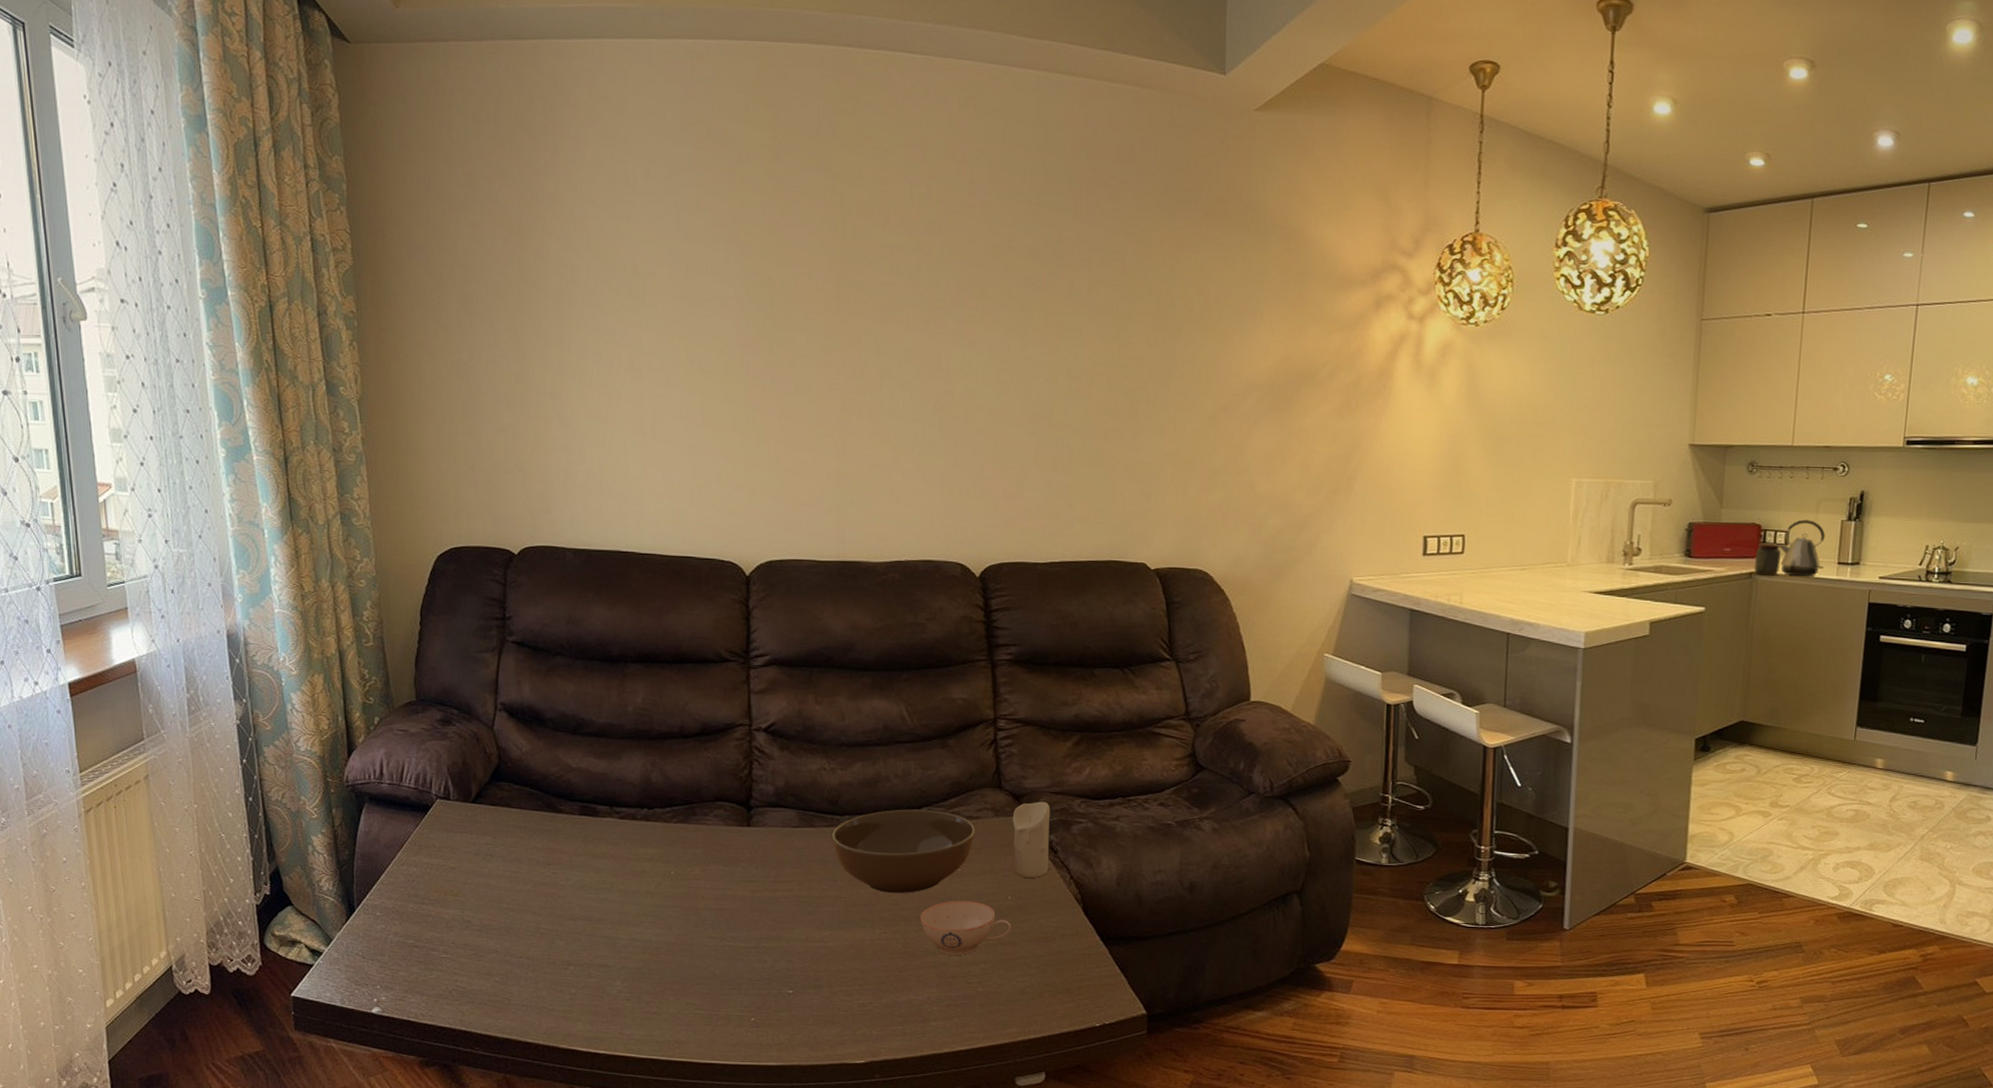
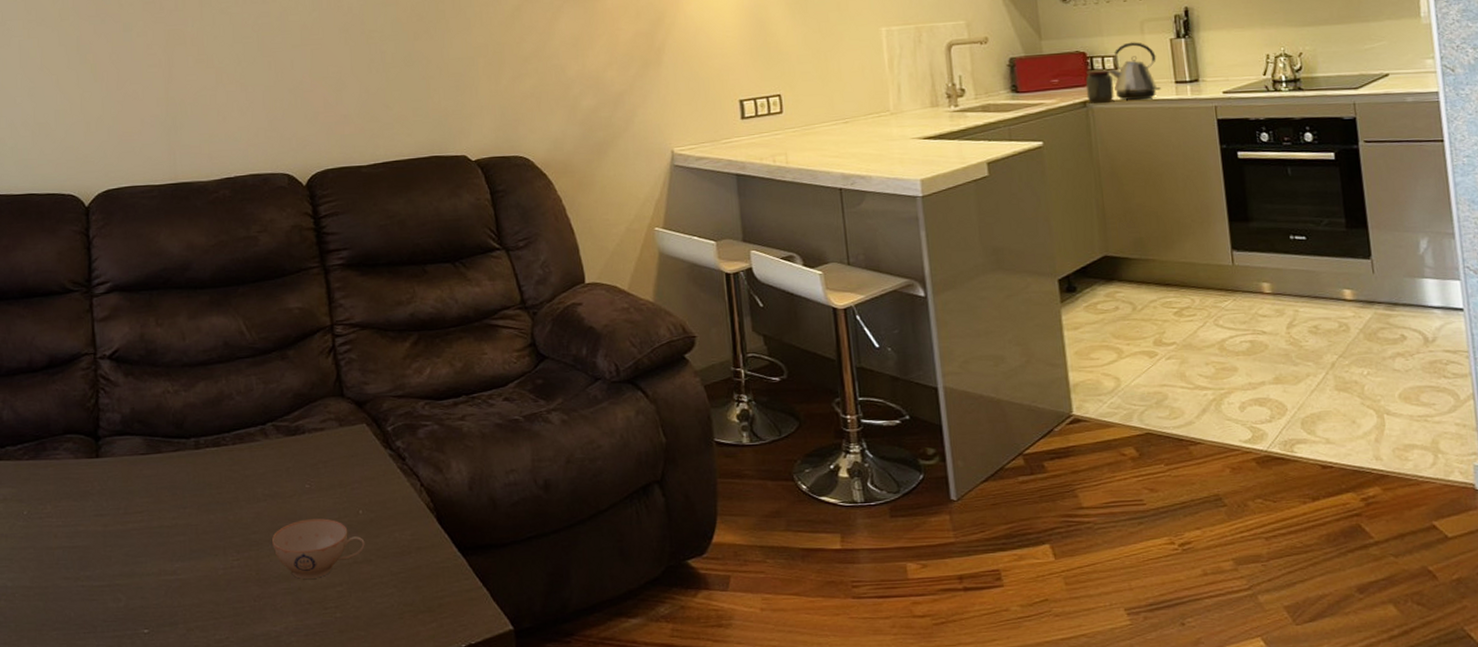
bowl: present [831,809,976,893] -> none [178,425,322,516]
candle: present [1012,801,1051,878] -> none [357,406,398,489]

